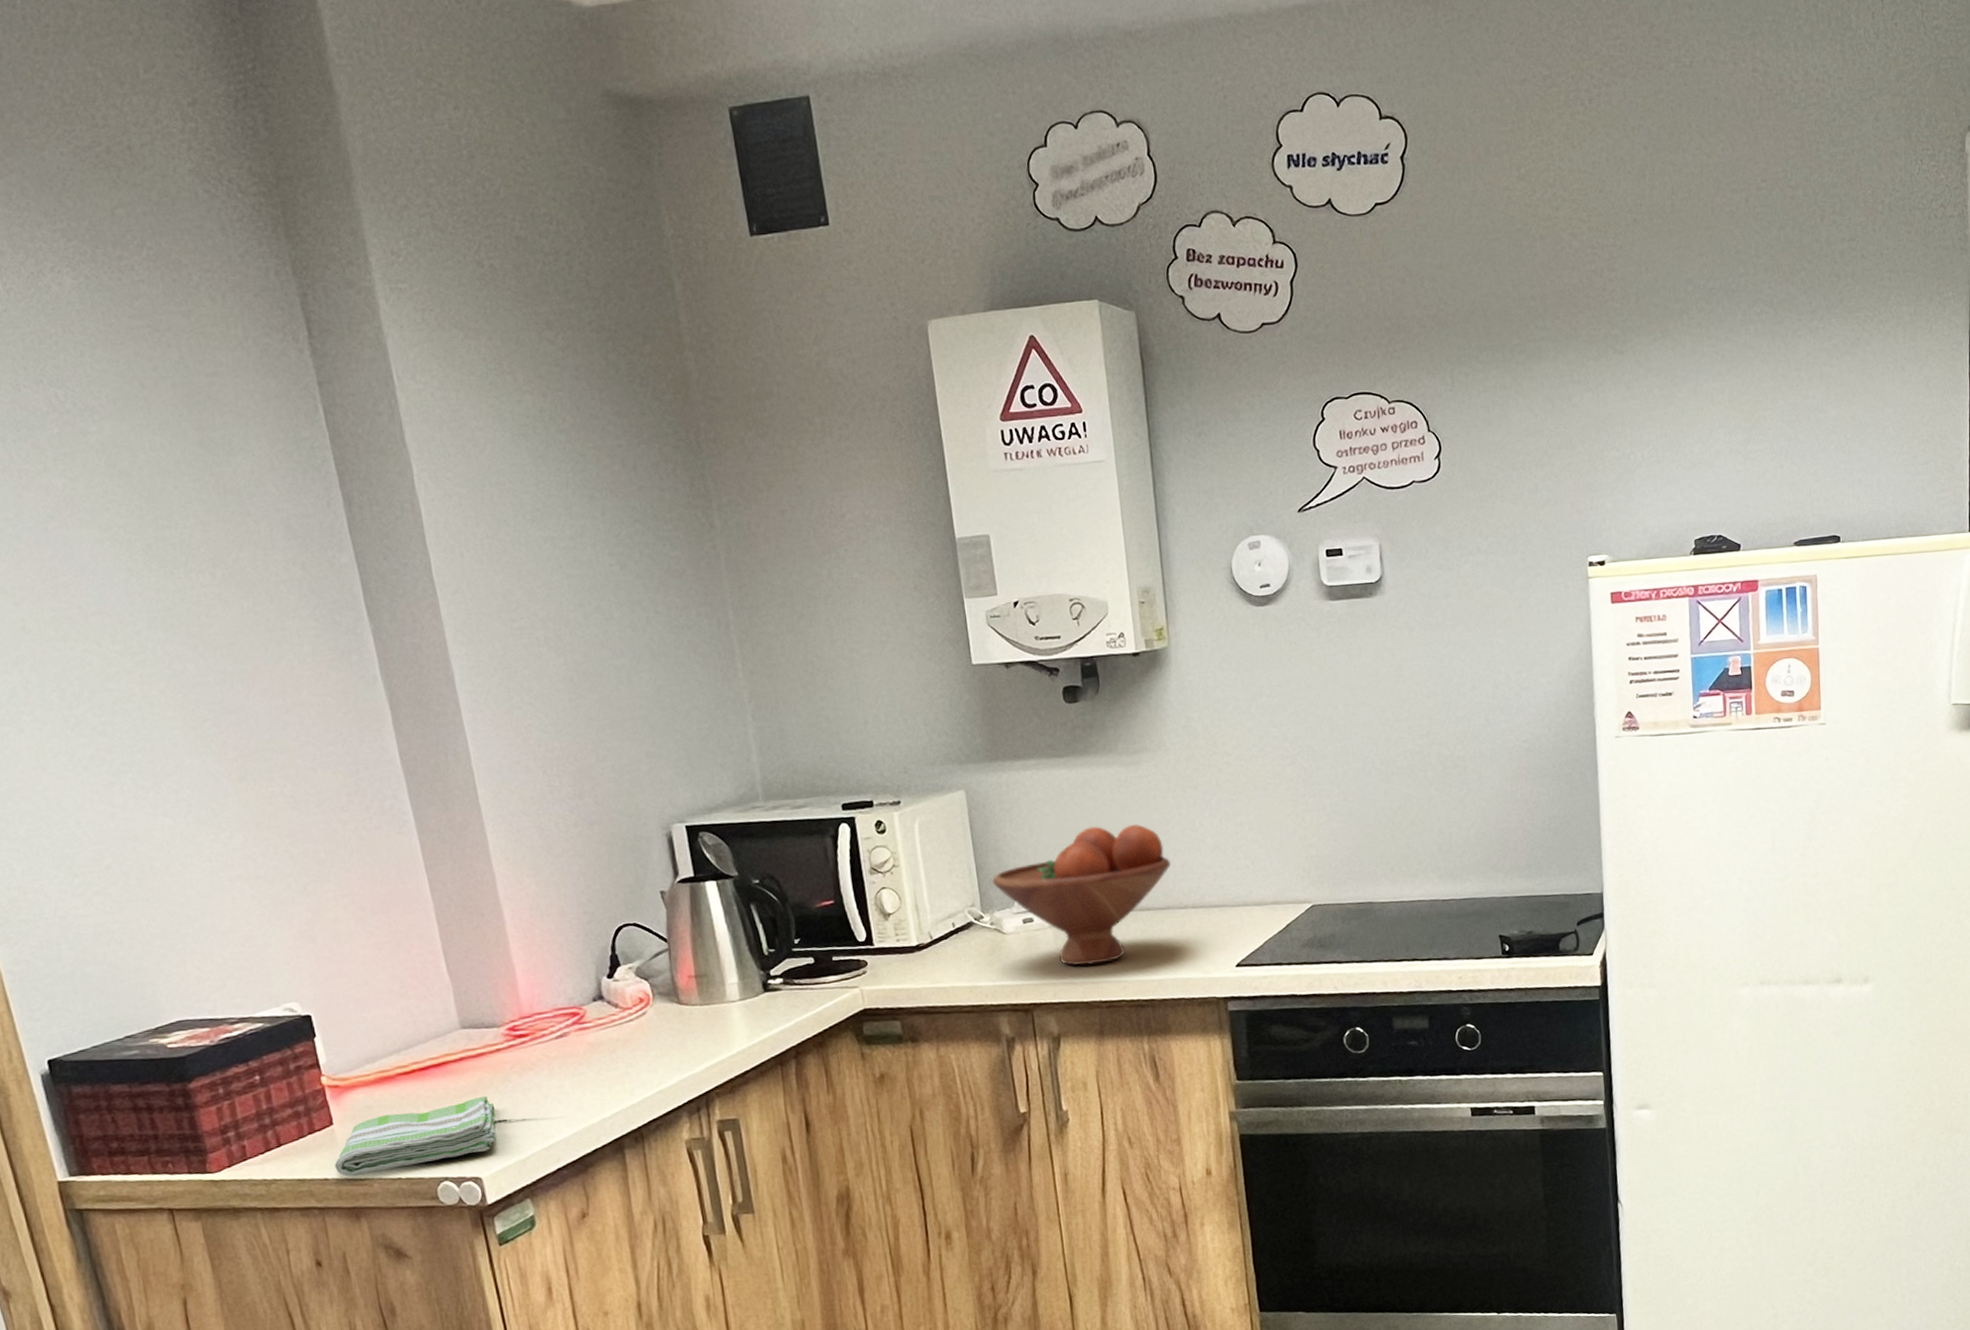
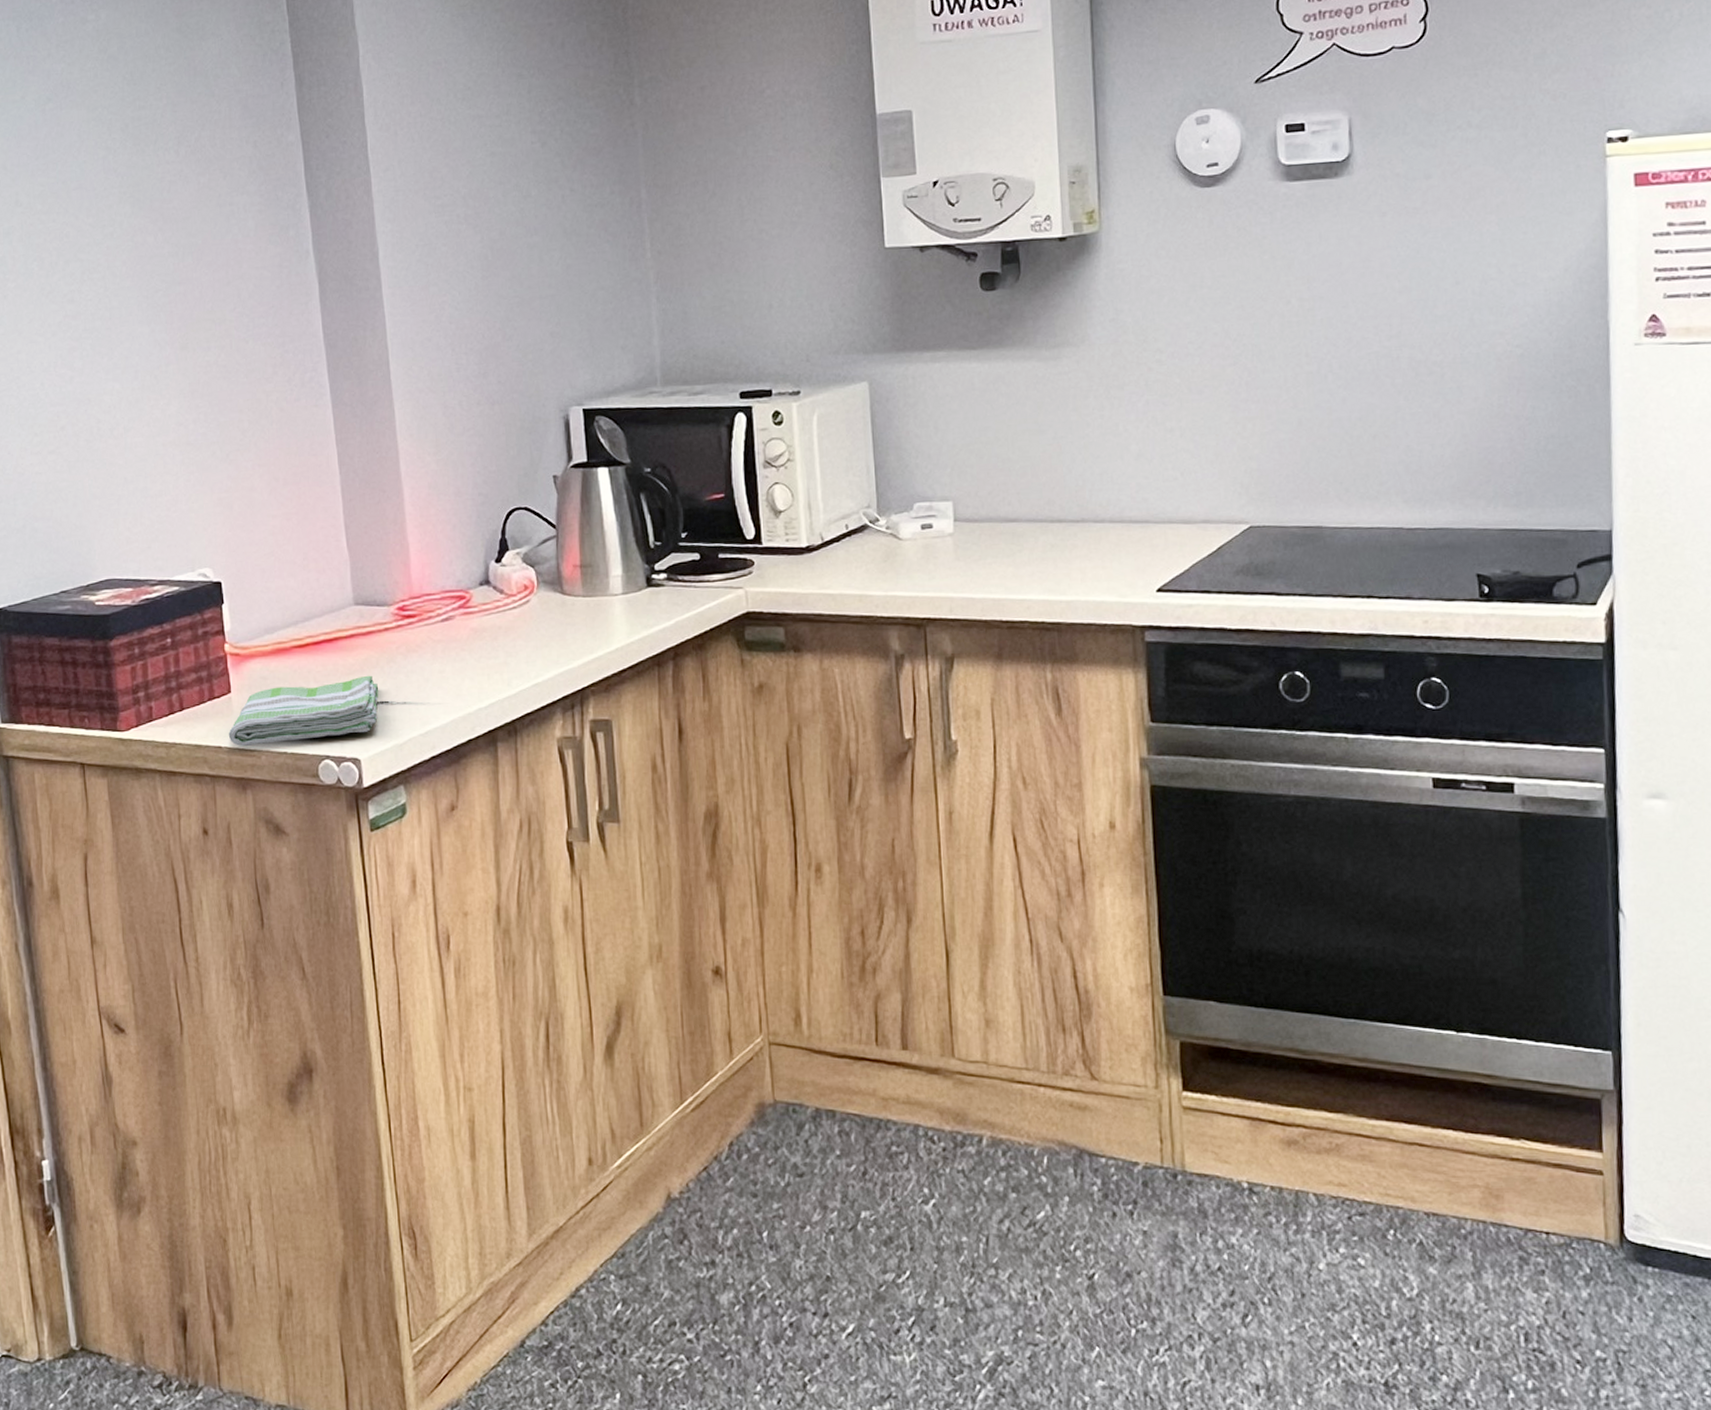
fruit bowl: present [992,823,1172,966] -> none [891,425,1089,580]

